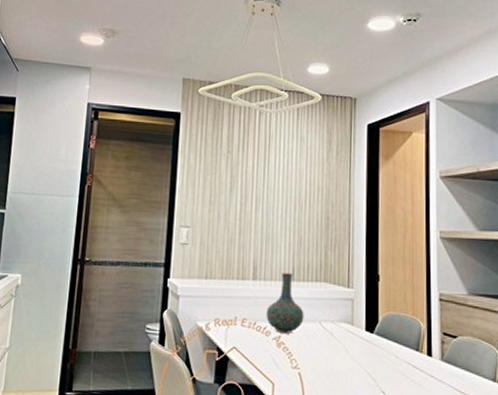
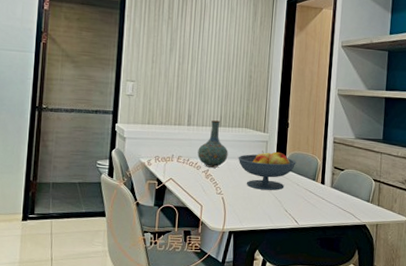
fruit bowl: none [317,311,392,364] -> present [238,151,296,190]

